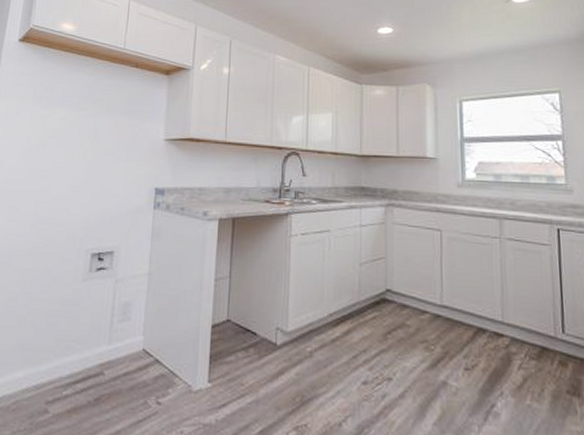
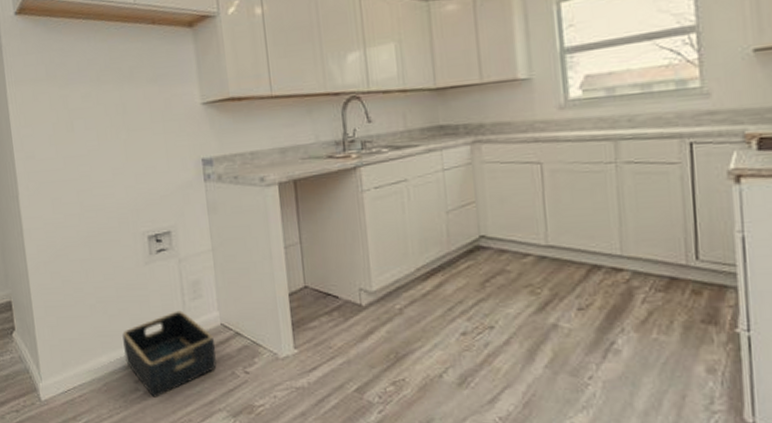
basket: none [42,331,134,422] -> present [122,310,217,398]

